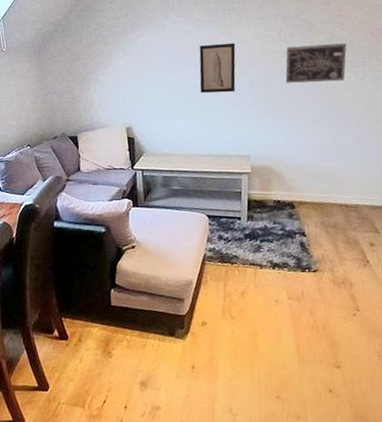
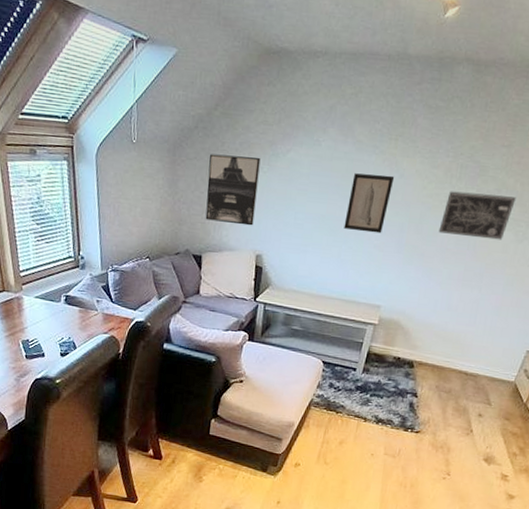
wall art: none [71,47,119,105] -> present [205,154,261,226]

